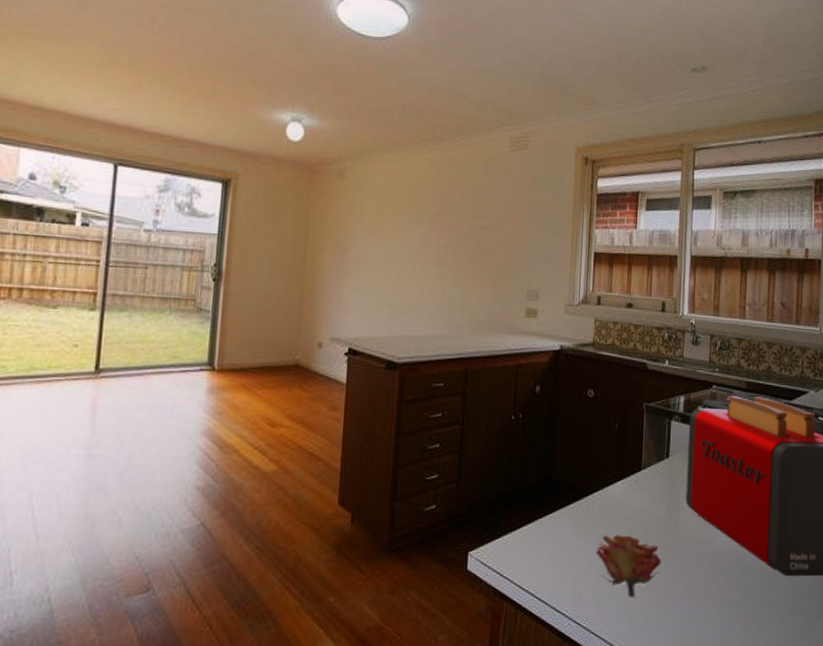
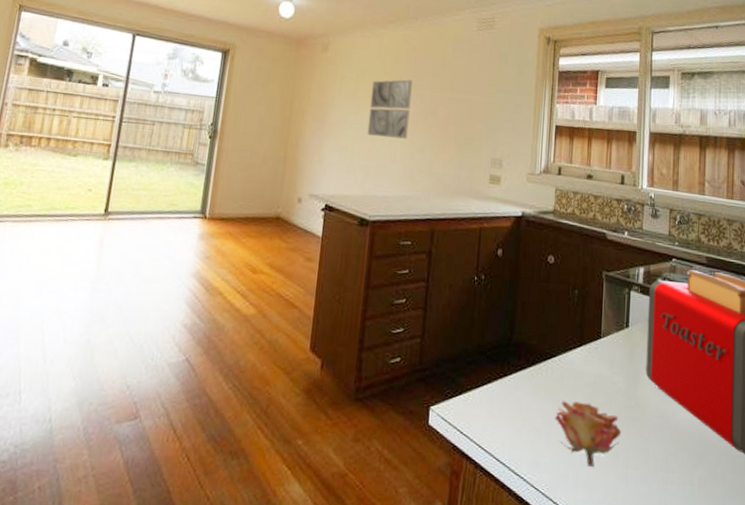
wall art: none [392,207,440,273] -> present [367,79,413,139]

